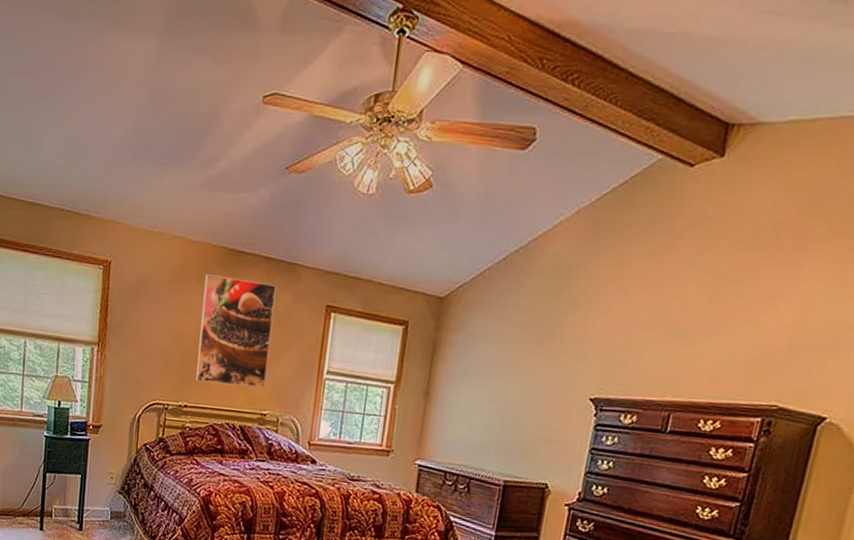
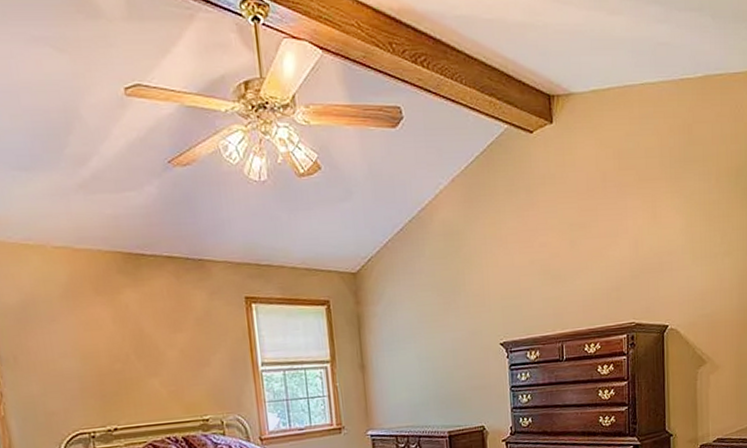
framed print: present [195,274,277,387] -> none [104,282,201,401]

